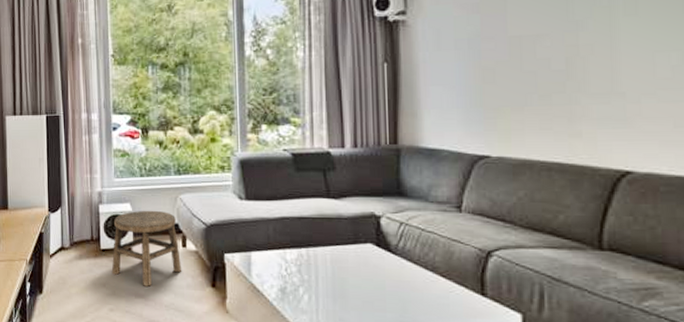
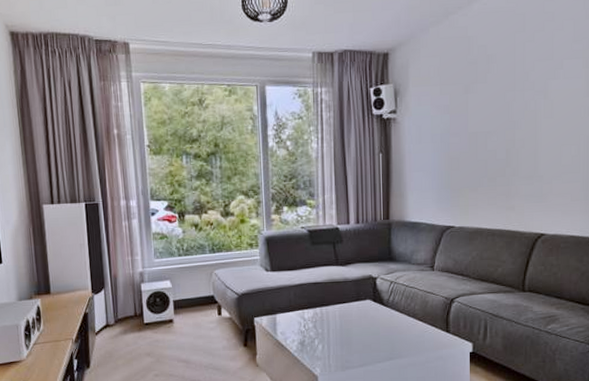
stool: present [111,210,182,287] -> none [155,285,219,352]

